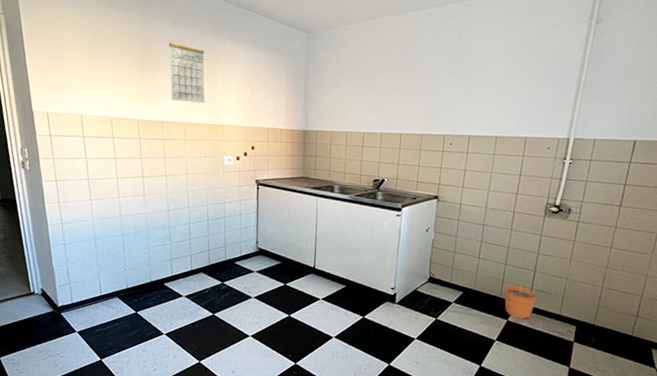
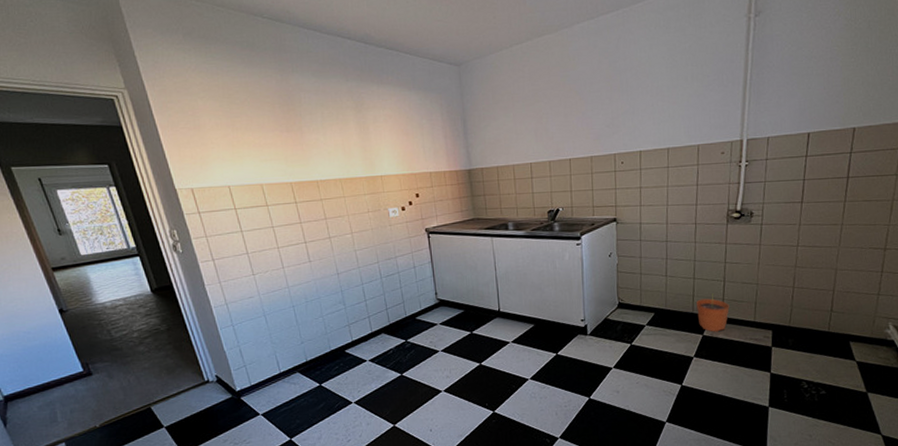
calendar: present [168,36,205,103] -> none [311,86,360,157]

